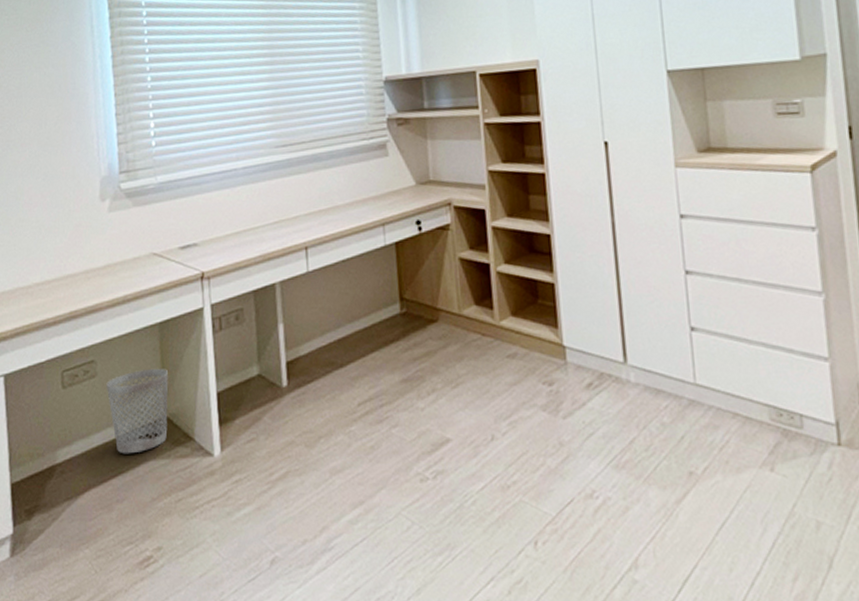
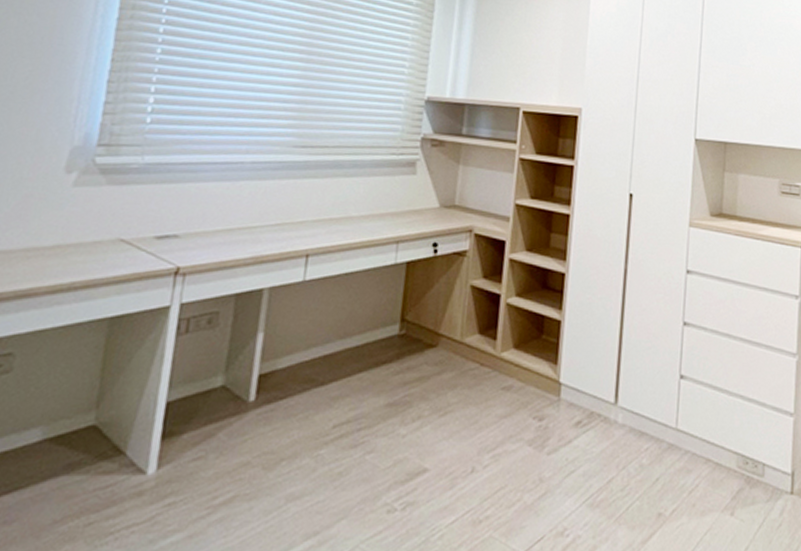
wastebasket: present [106,368,168,454] -> none [18,368,109,467]

